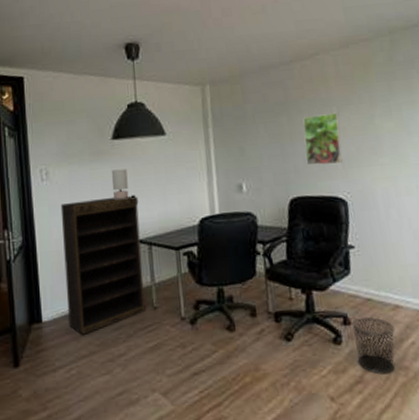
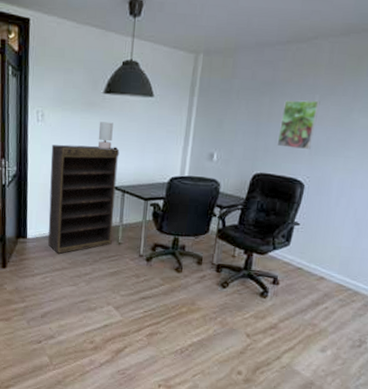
waste bin: present [351,316,396,374] -> none [276,280,315,326]

